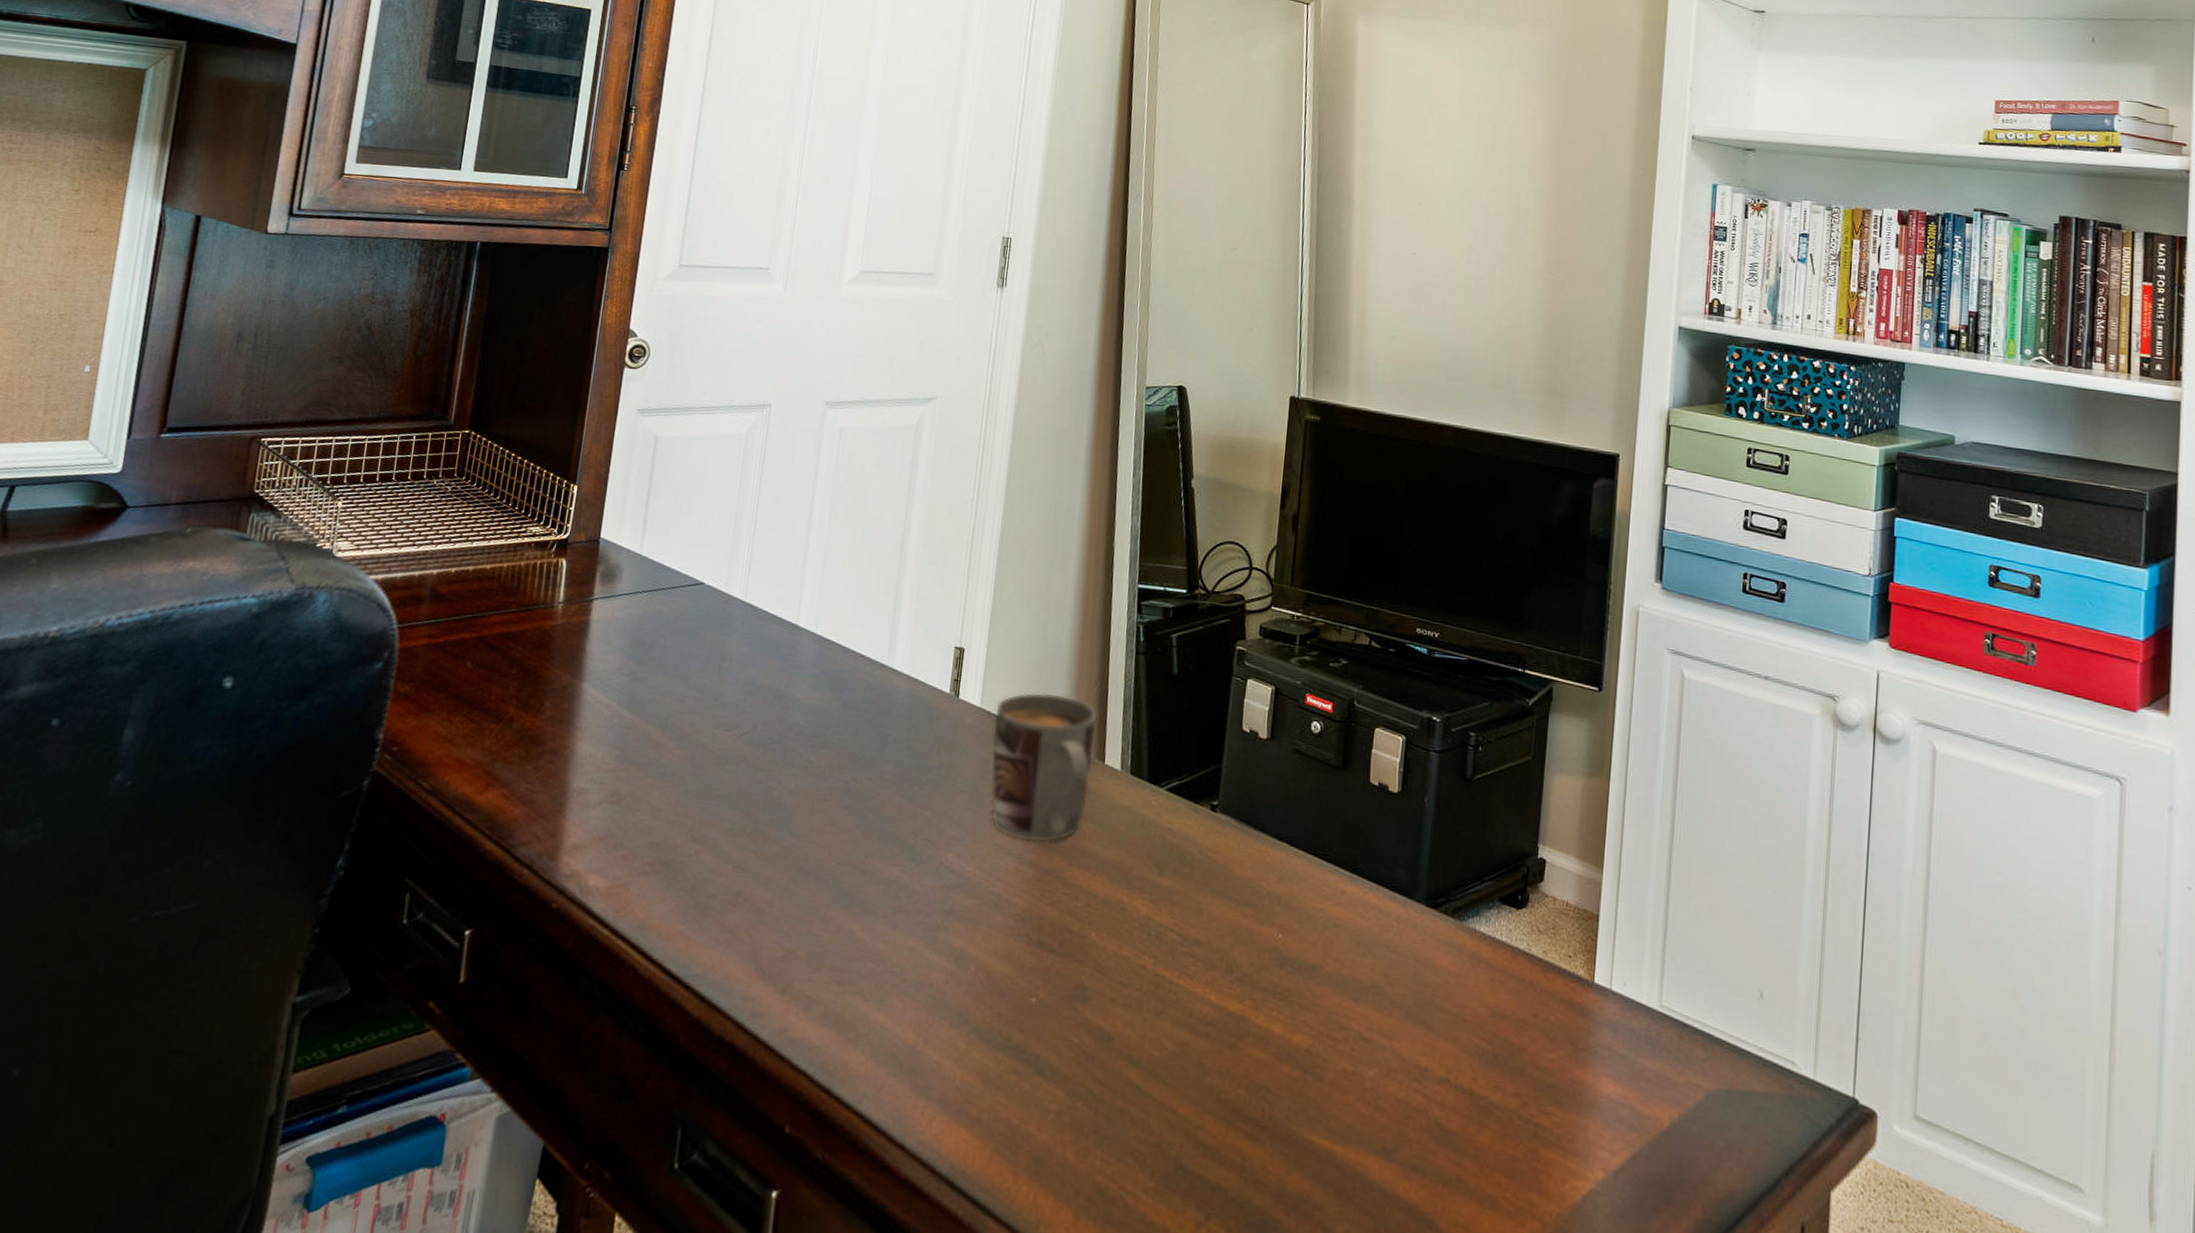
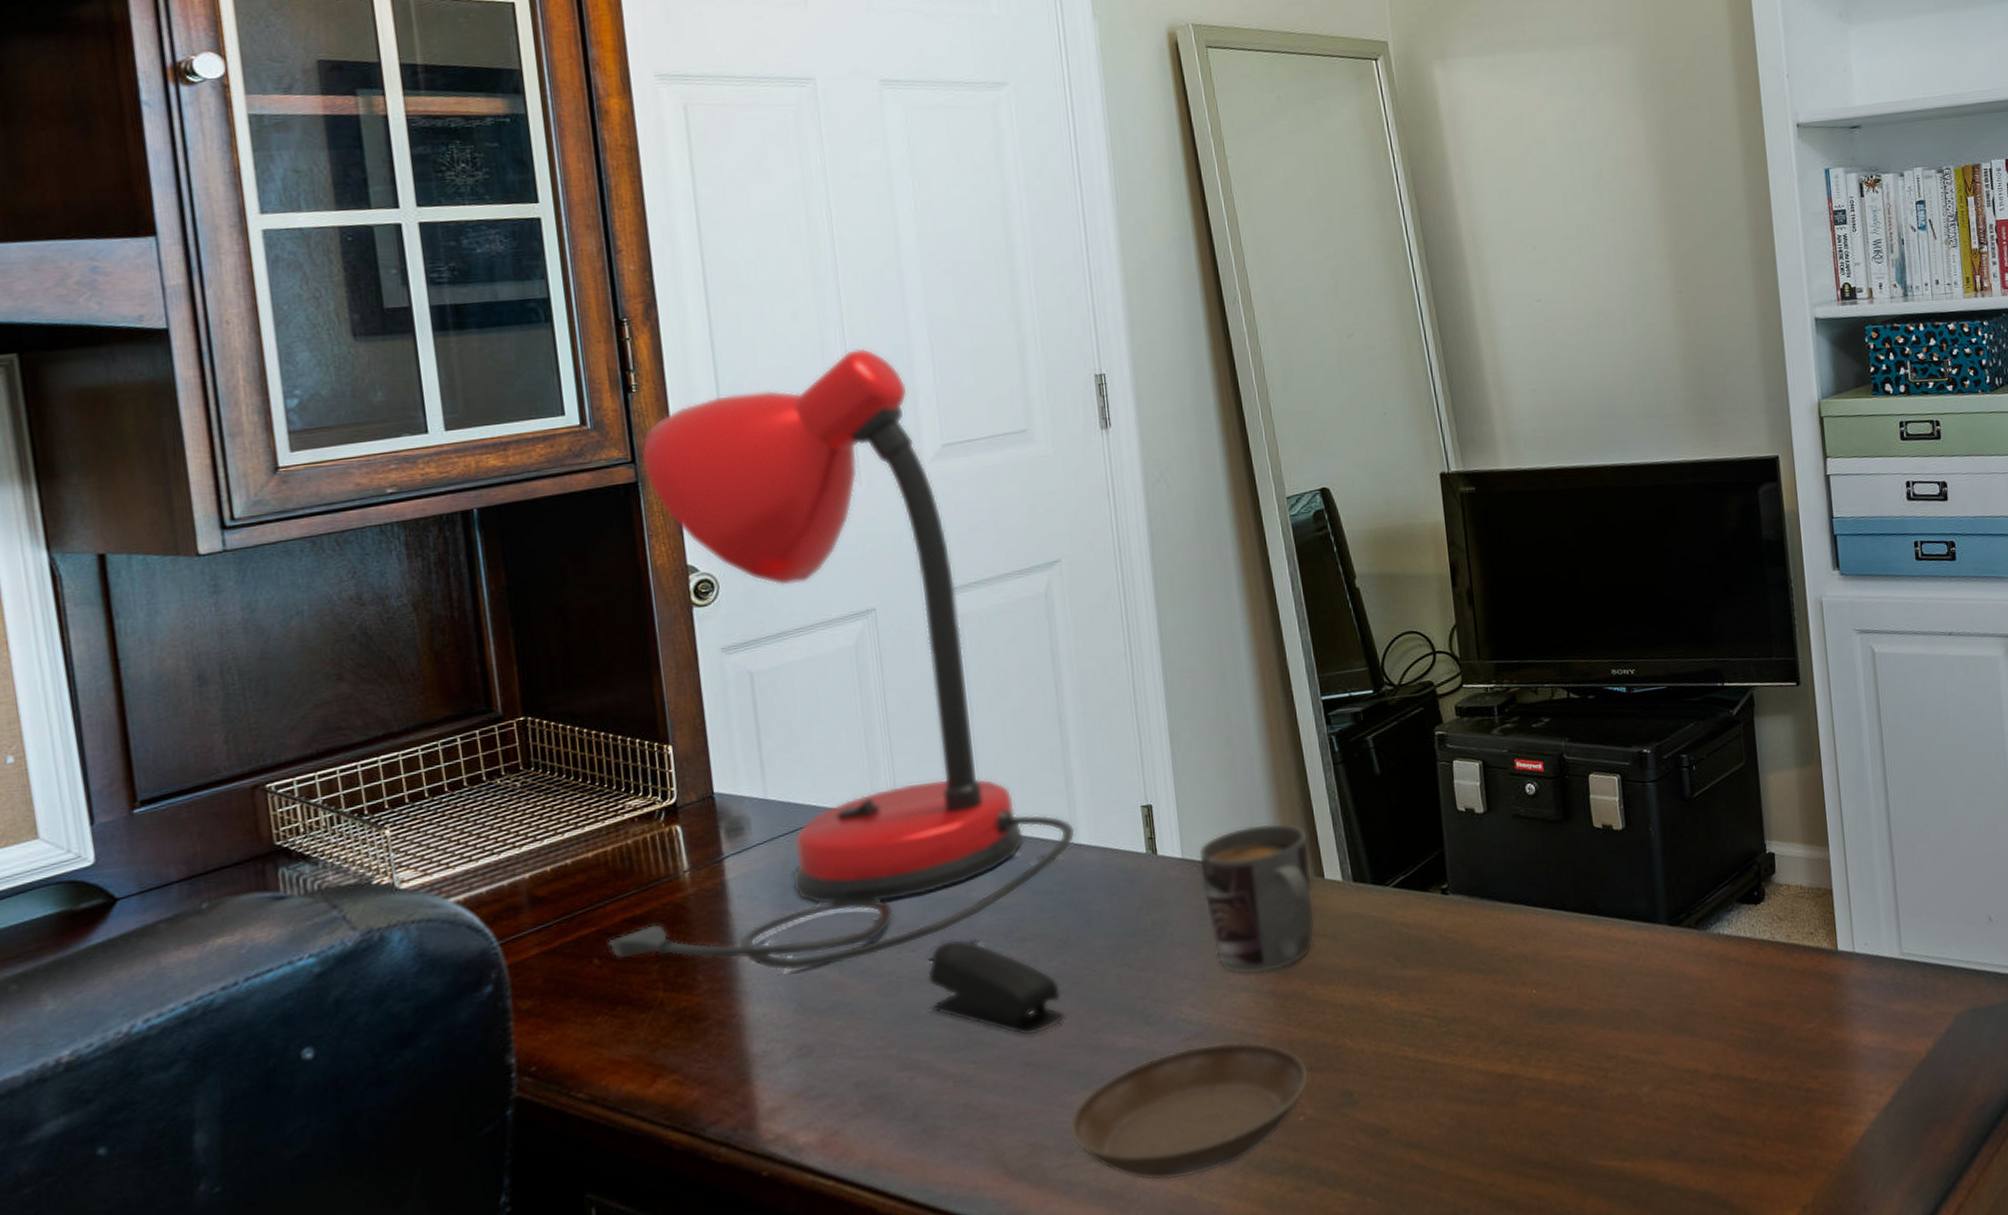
desk lamp: none [482,170,893,725] -> present [608,348,1076,971]
stapler: none [729,728,845,842] -> present [927,939,1066,1036]
saucer: none [821,895,1050,1028] -> present [1069,1041,1309,1181]

